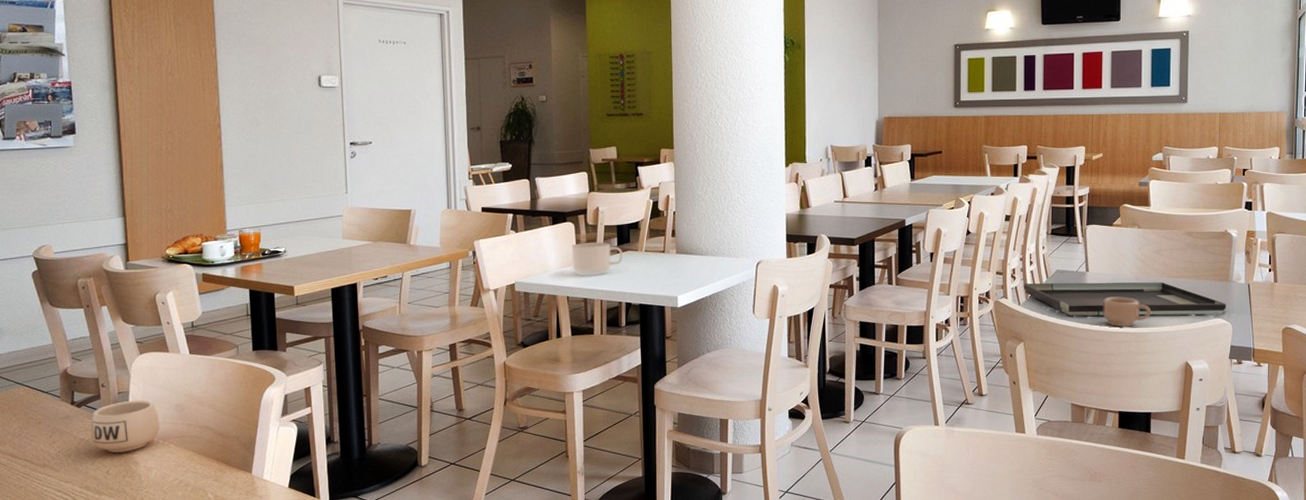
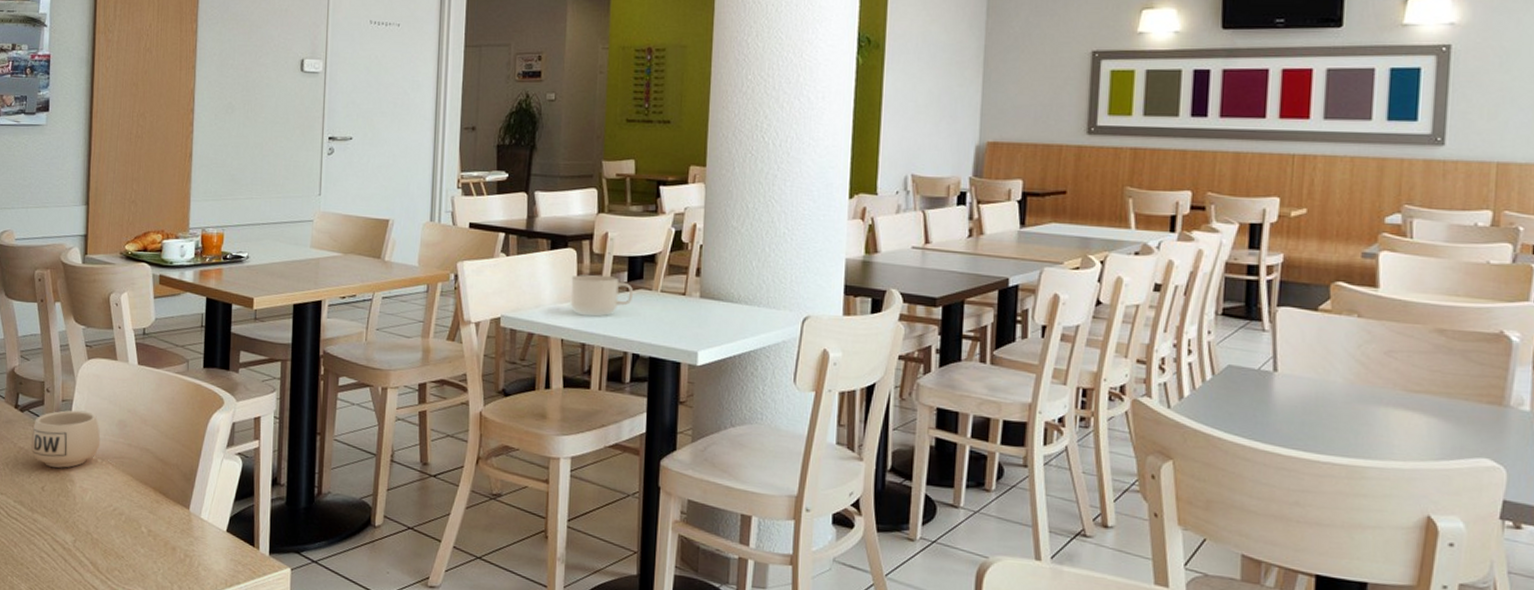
tray: present [1023,282,1227,316] -> none [1176,380,1499,454]
cup: present [1103,296,1151,327] -> none [1297,410,1373,456]

